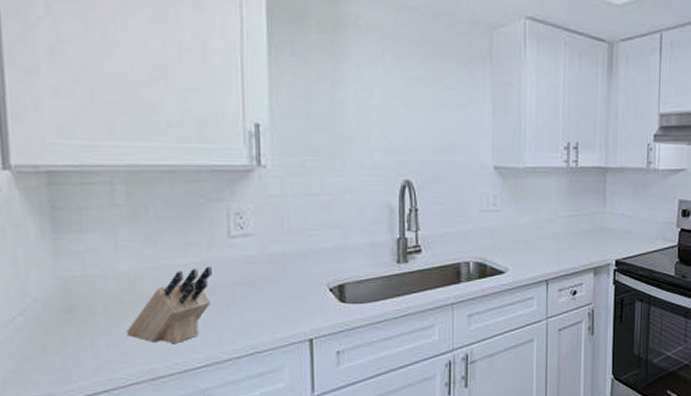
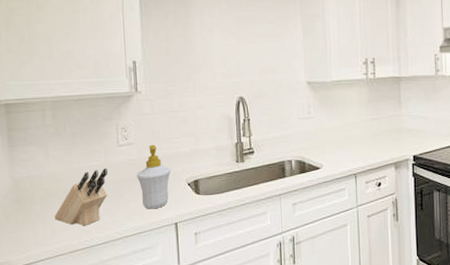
soap bottle: none [256,237,307,322] -> present [137,144,172,209]

